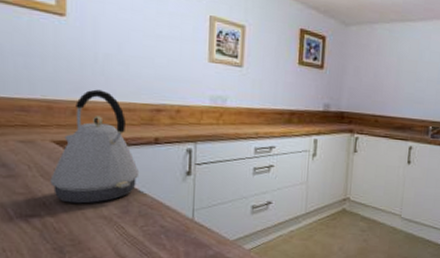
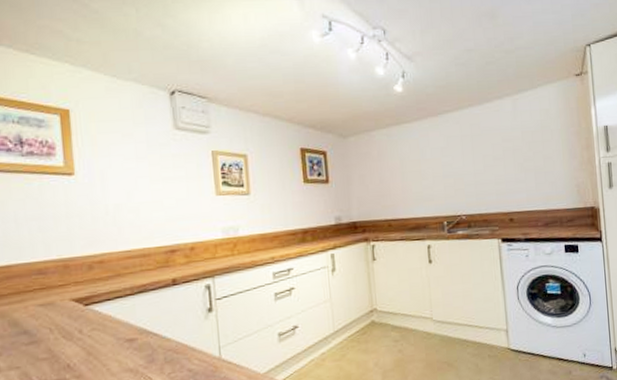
kettle: present [50,89,140,204] -> none [72,240,161,361]

